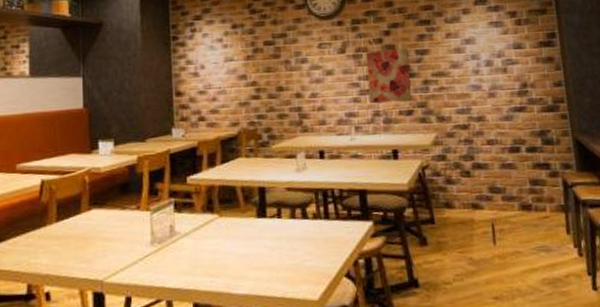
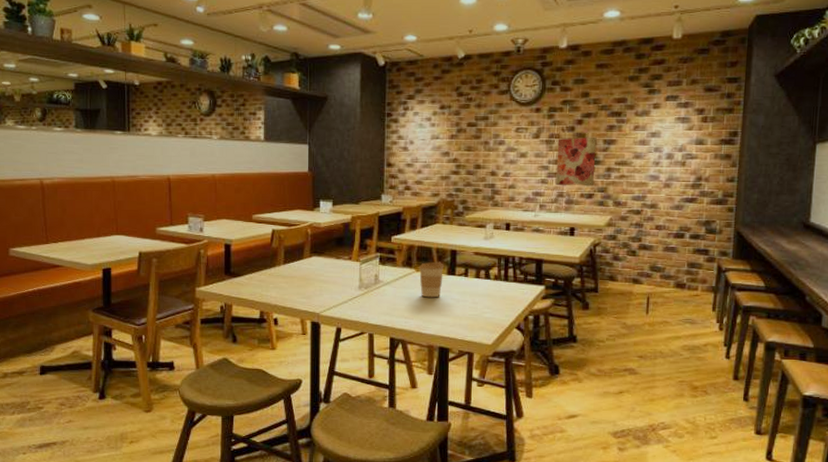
coffee cup: none [221,202,252,248] -> present [418,261,444,298]

